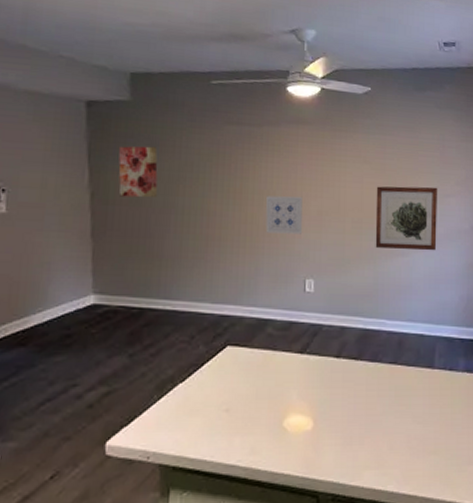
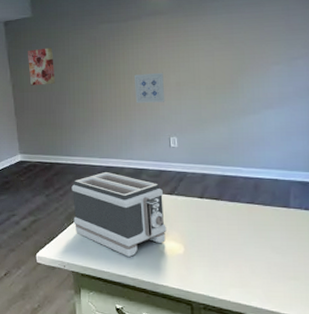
toaster: none [167,322,293,438] -> present [71,171,167,257]
wall art: present [375,186,438,251] -> none [226,52,287,108]

